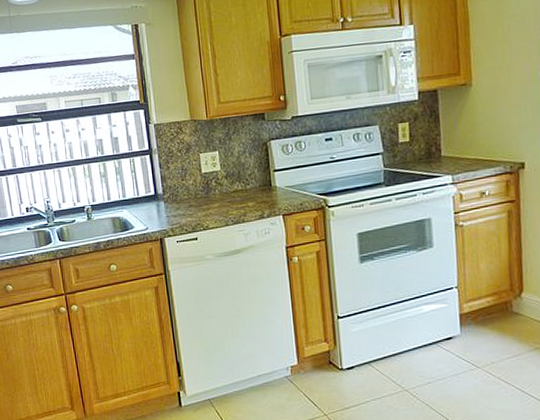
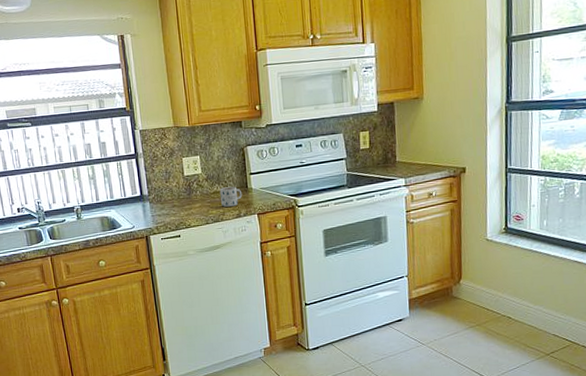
mug: none [240,184,266,207] -> present [219,186,243,207]

